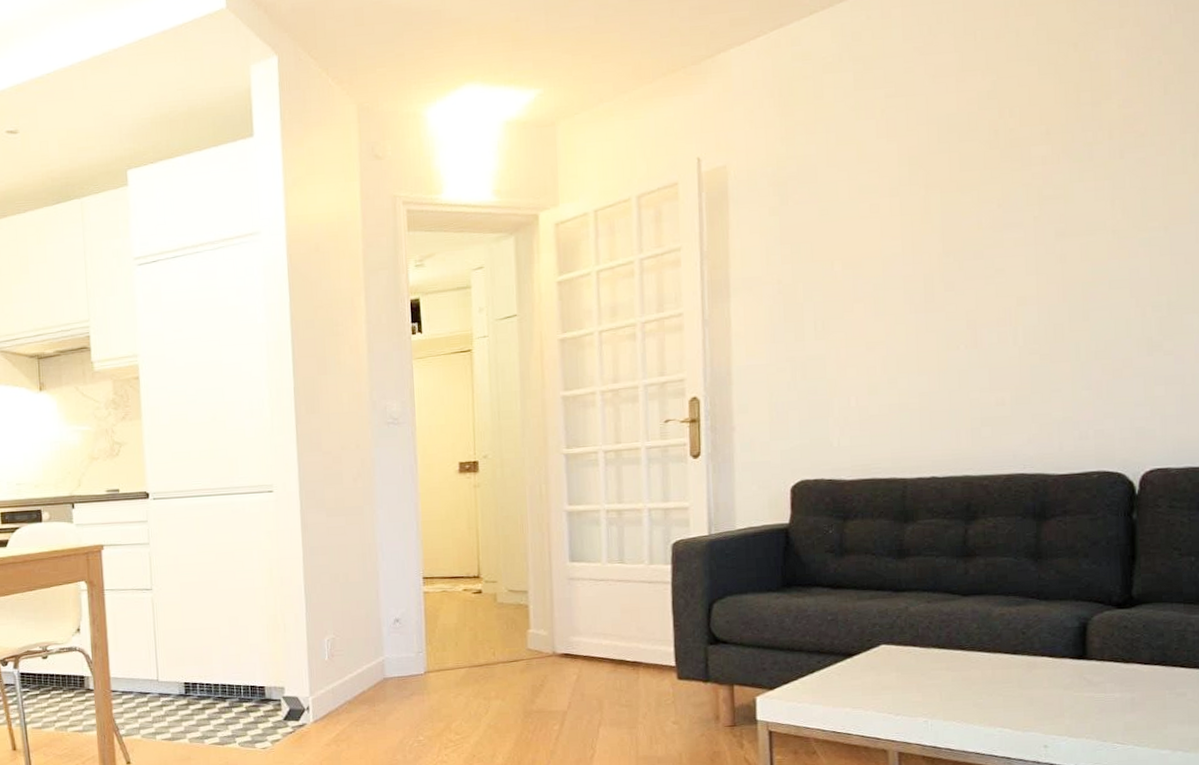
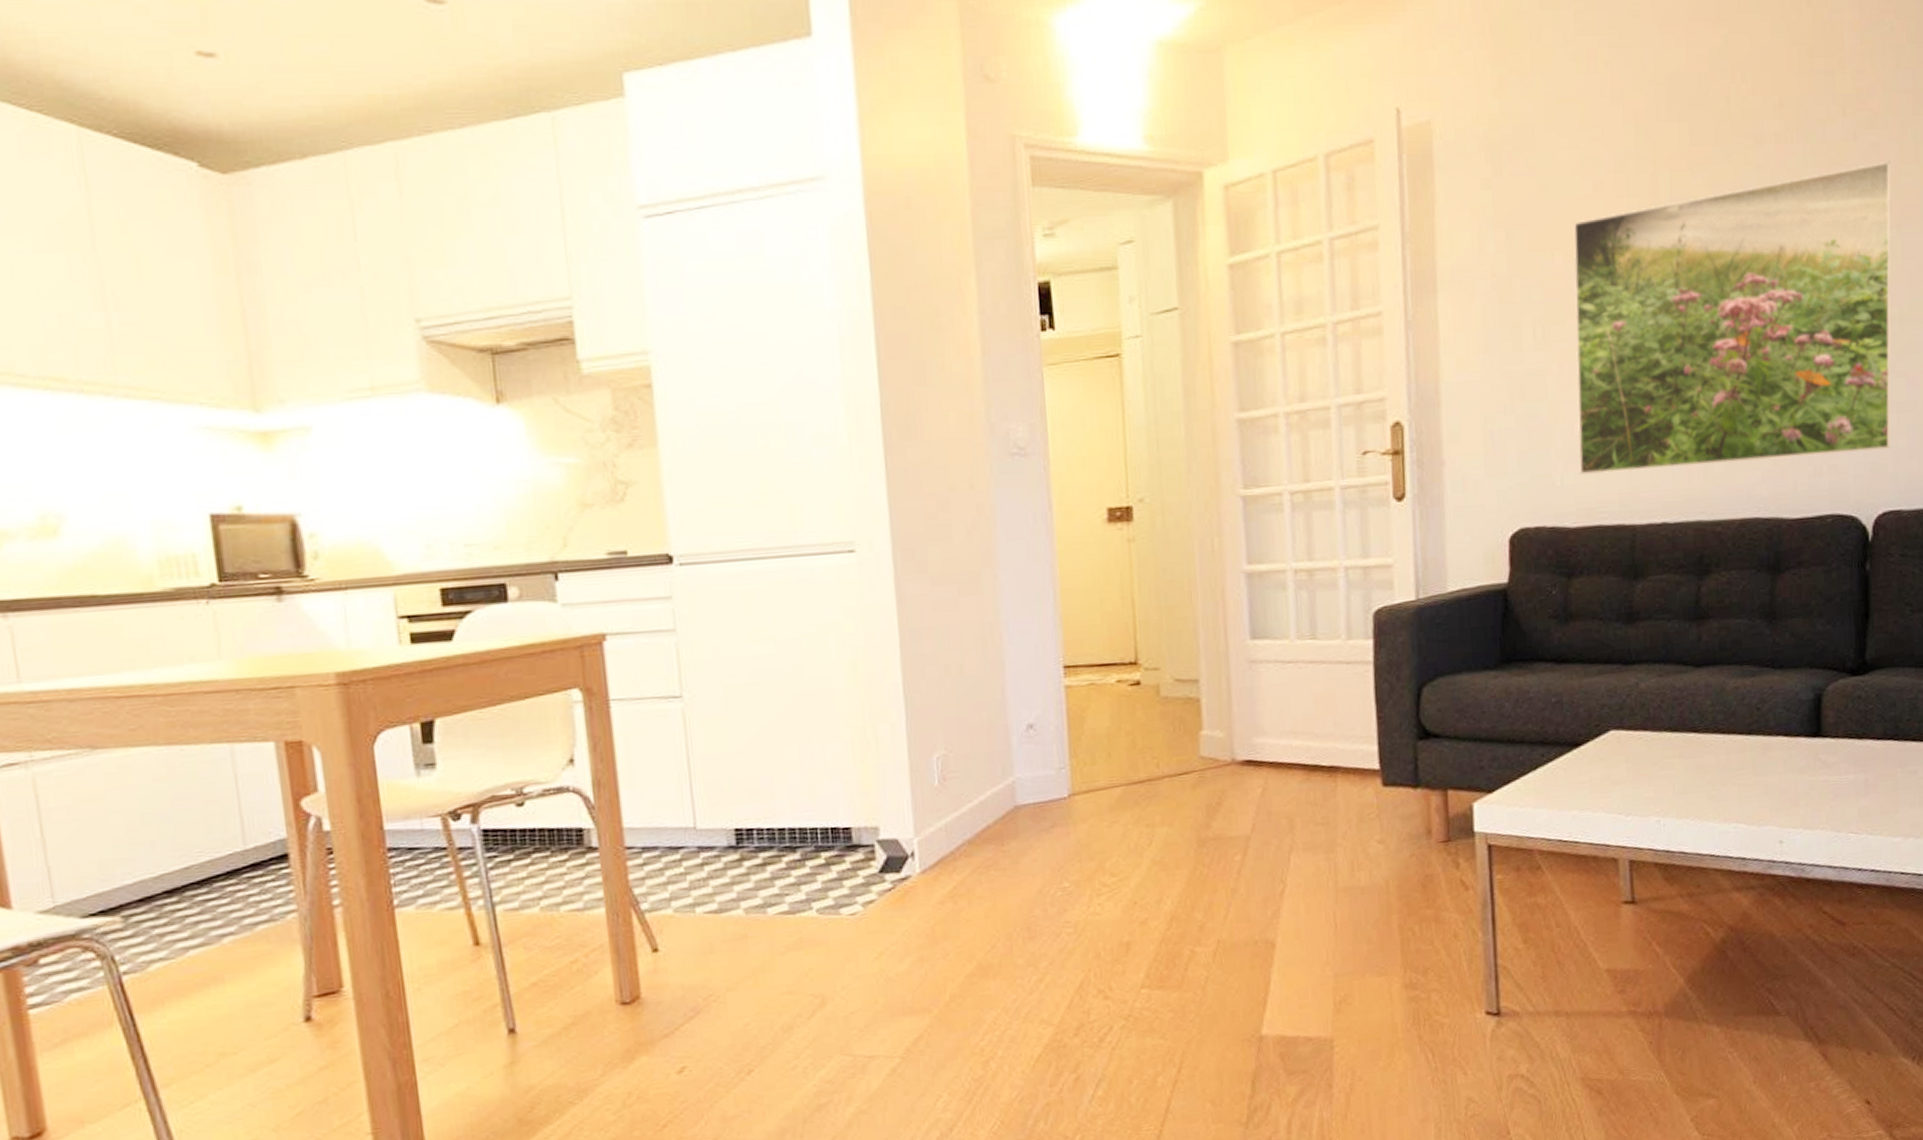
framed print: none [851,173,1159,438] -> present [1573,161,1891,475]

